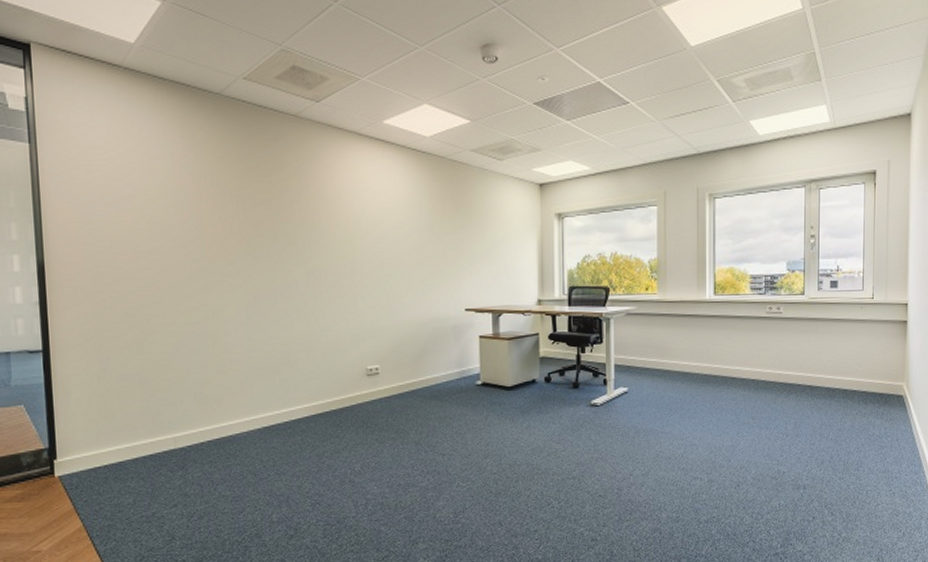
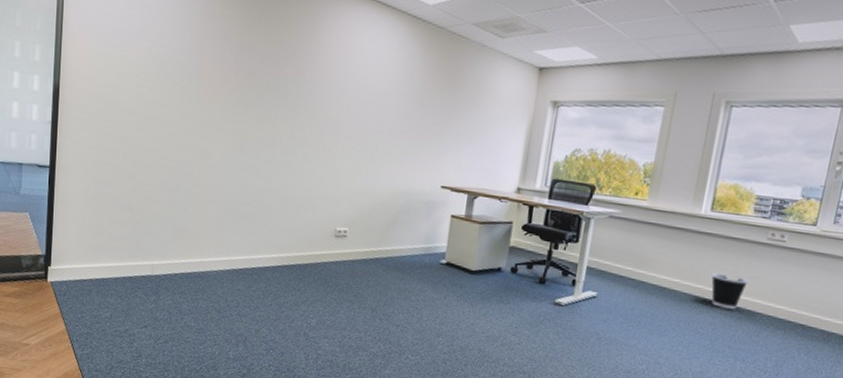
wastebasket: none [725,351,758,382] -> present [711,273,748,309]

